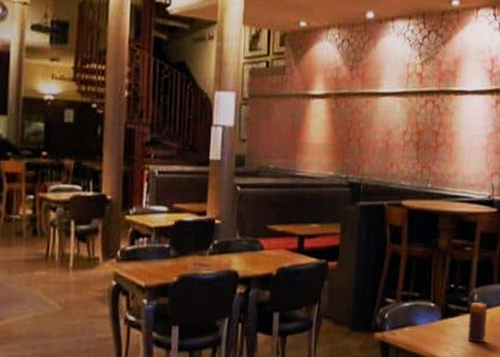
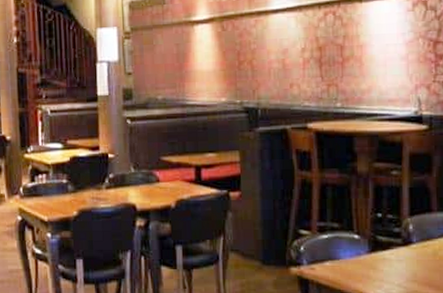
candle: present [468,301,488,344] -> none [403,232,429,281]

